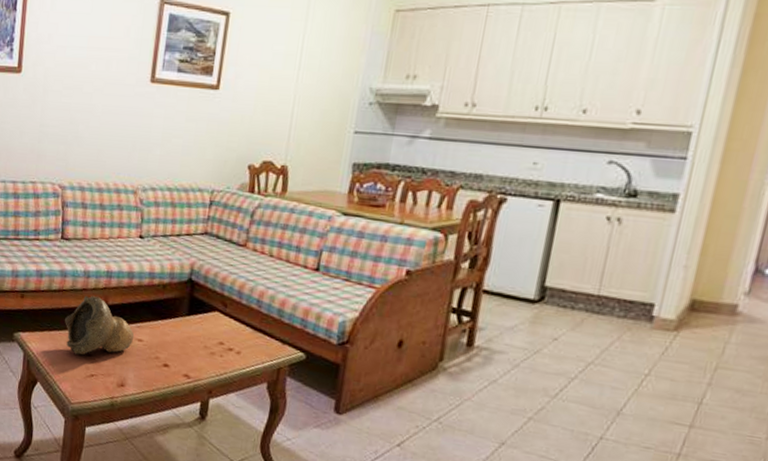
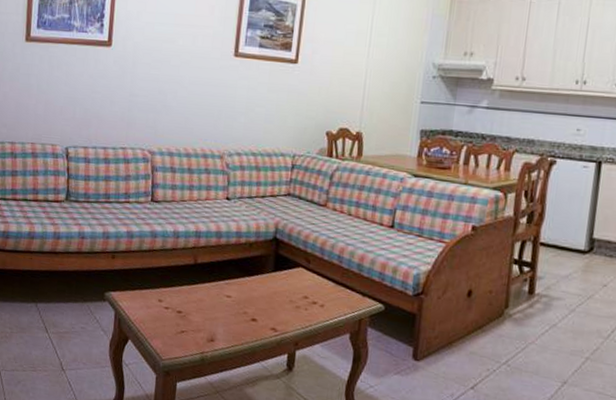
decorative bowl: present [65,295,135,355] -> none [155,254,223,312]

